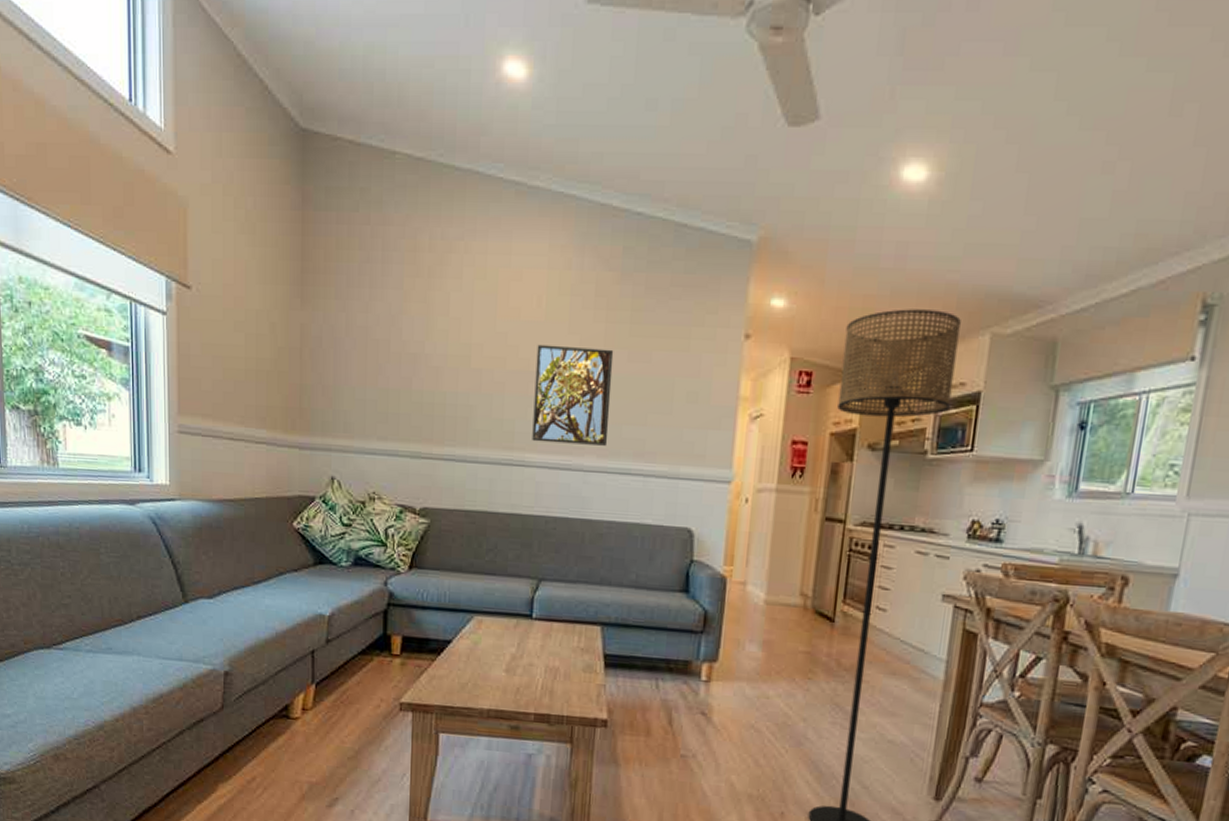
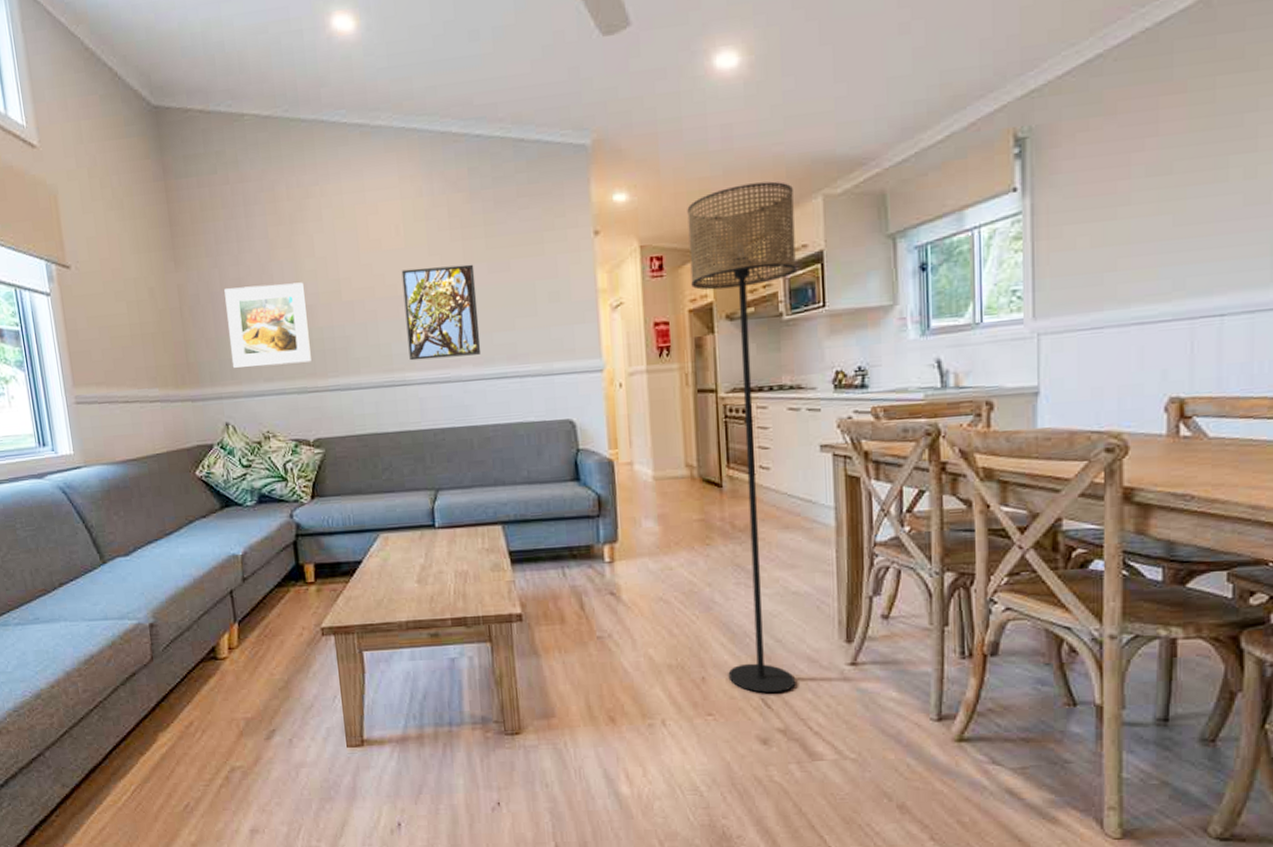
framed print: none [346,336,434,426] -> present [224,282,313,369]

